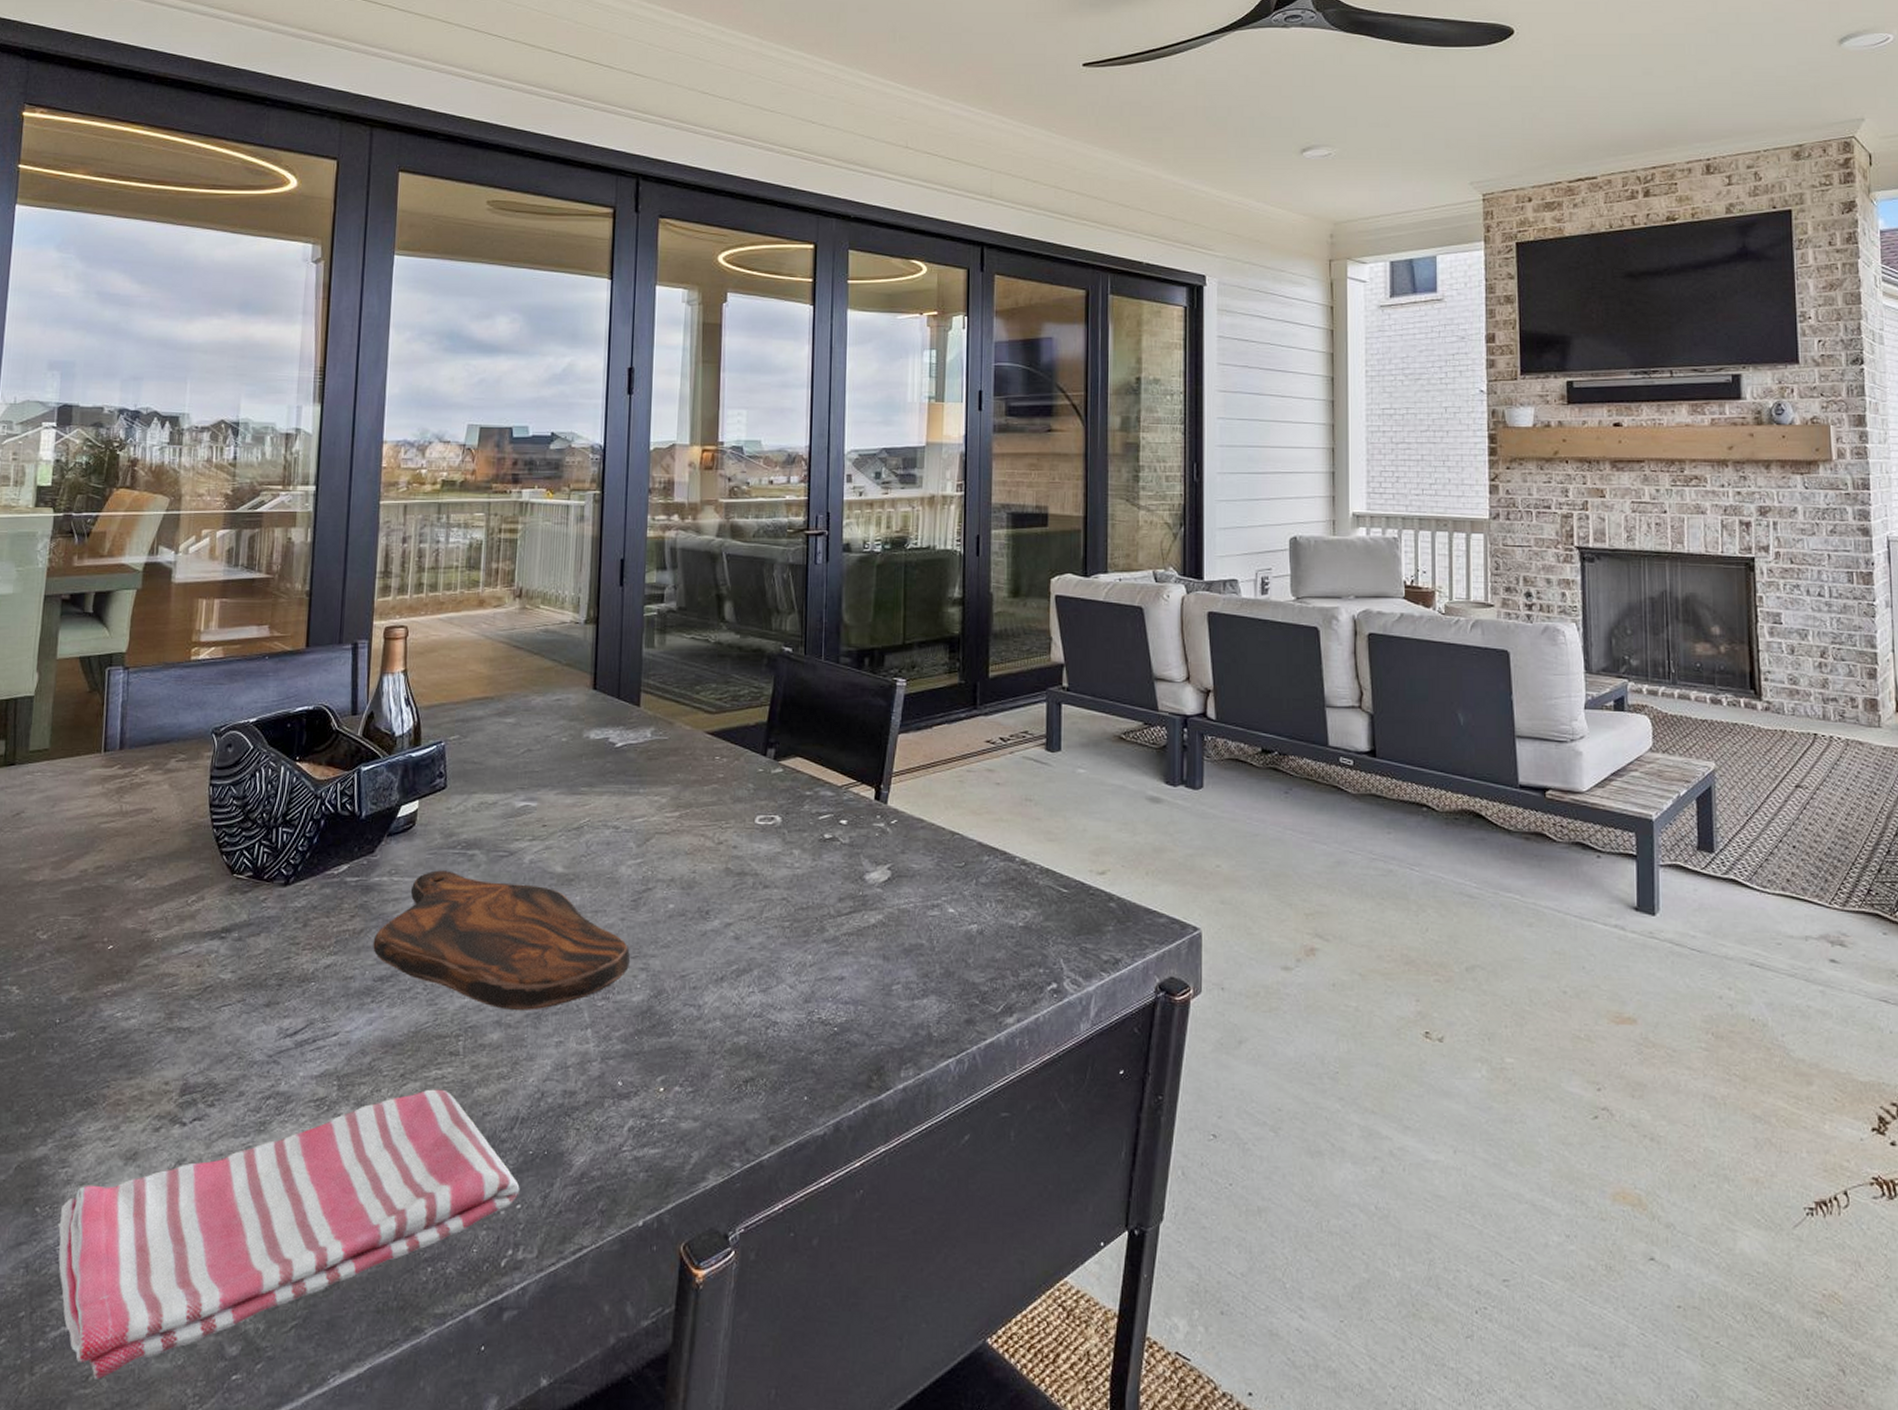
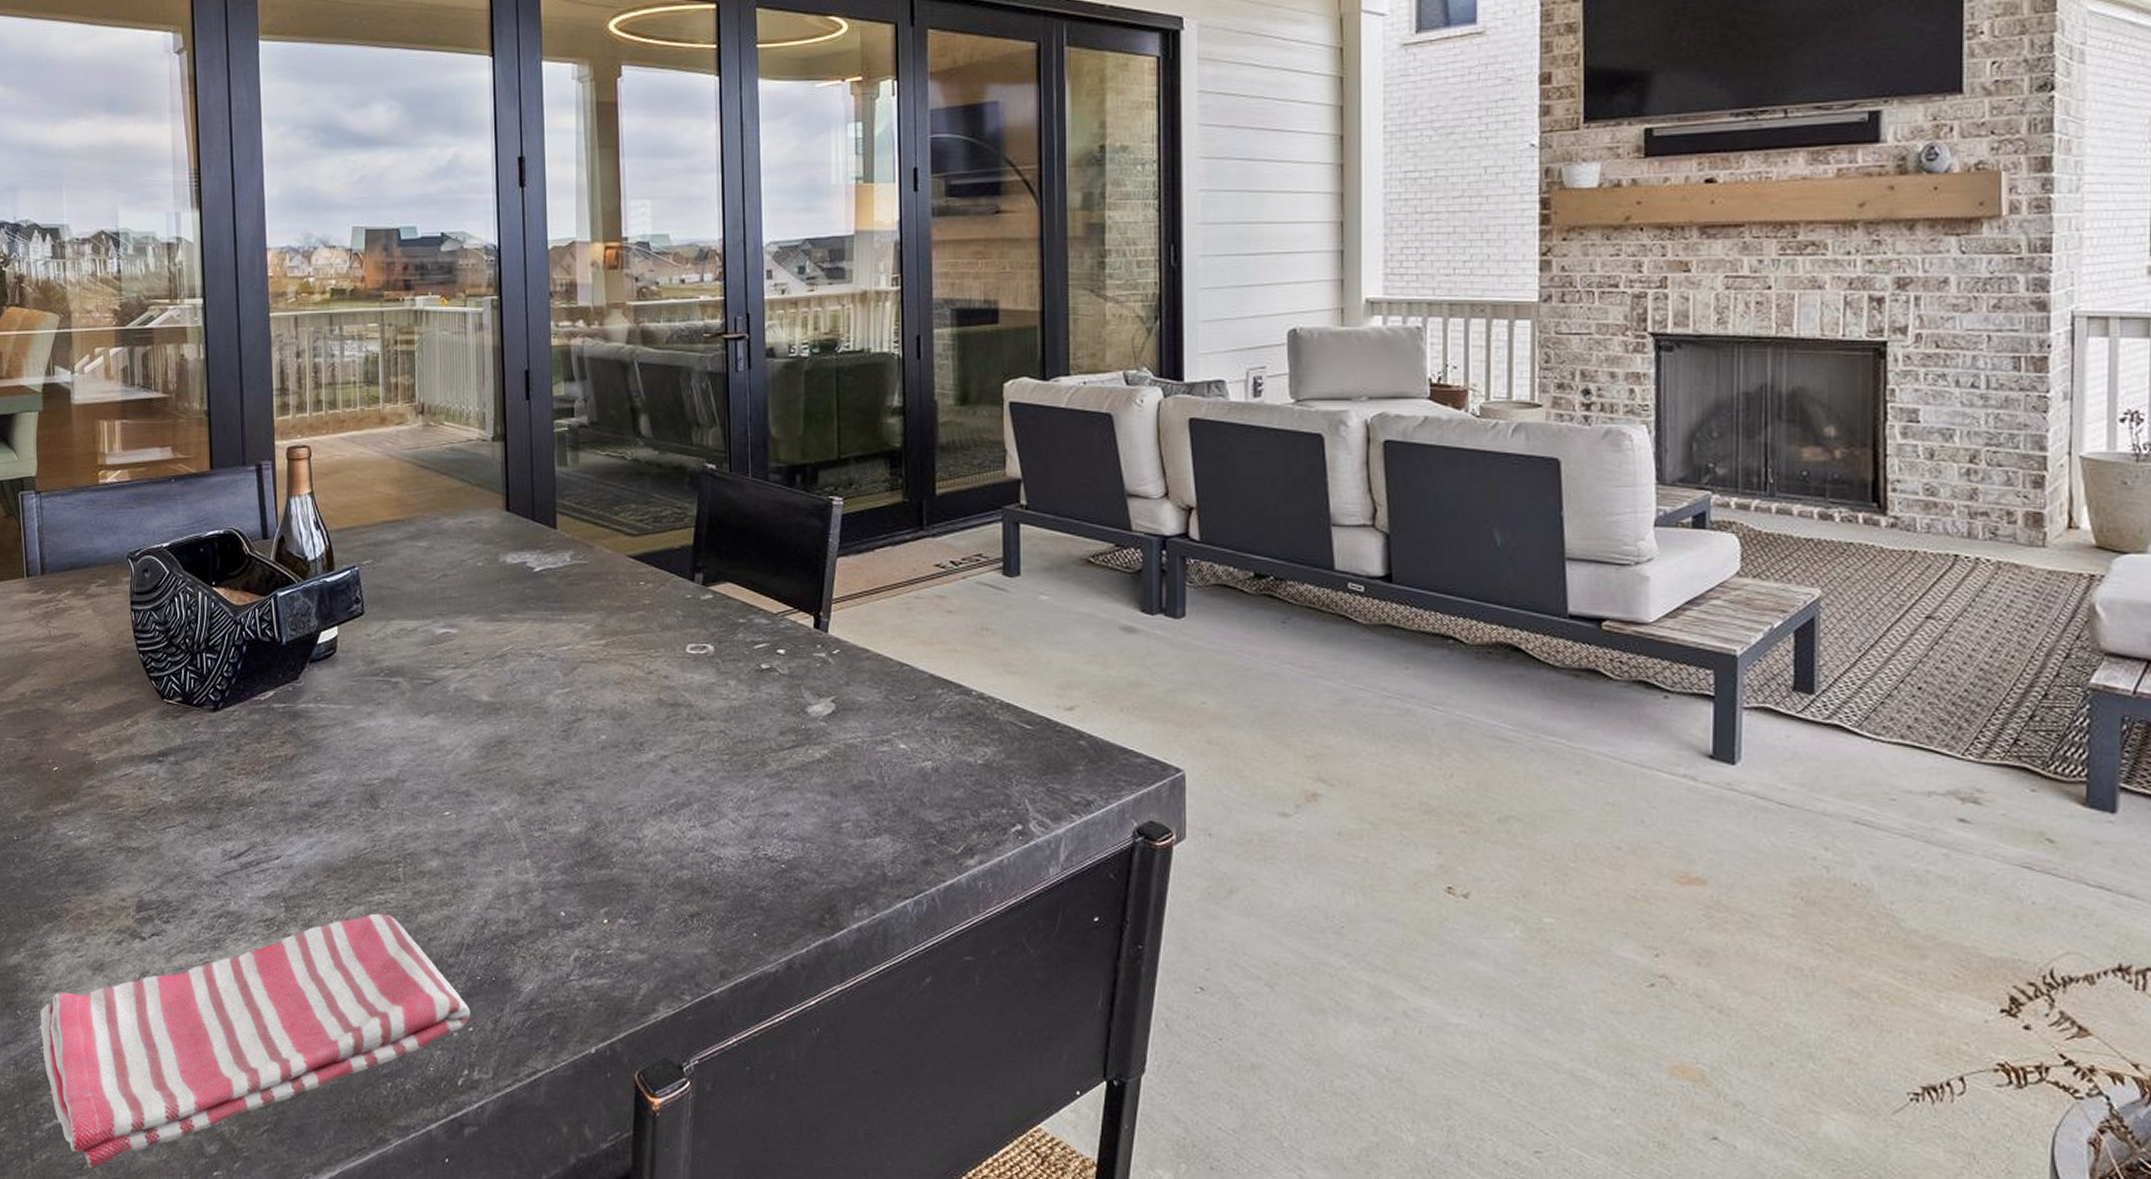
cutting board: present [373,870,630,1010] -> none [306,697,564,839]

